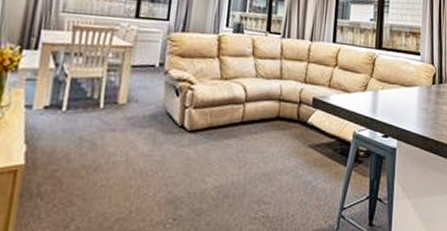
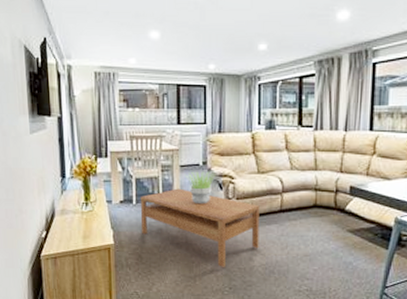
coffee table: none [68,92,219,192] -> present [140,188,260,267]
potted plant: none [135,73,173,113] -> present [185,171,216,204]

